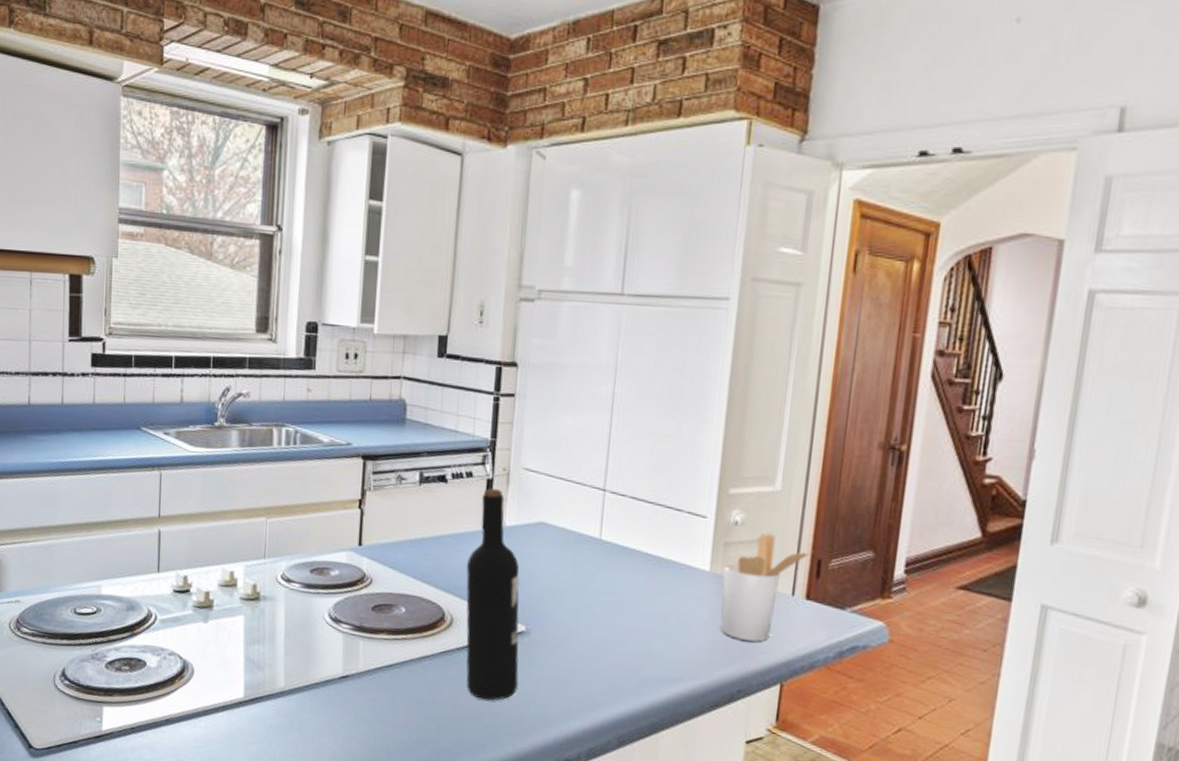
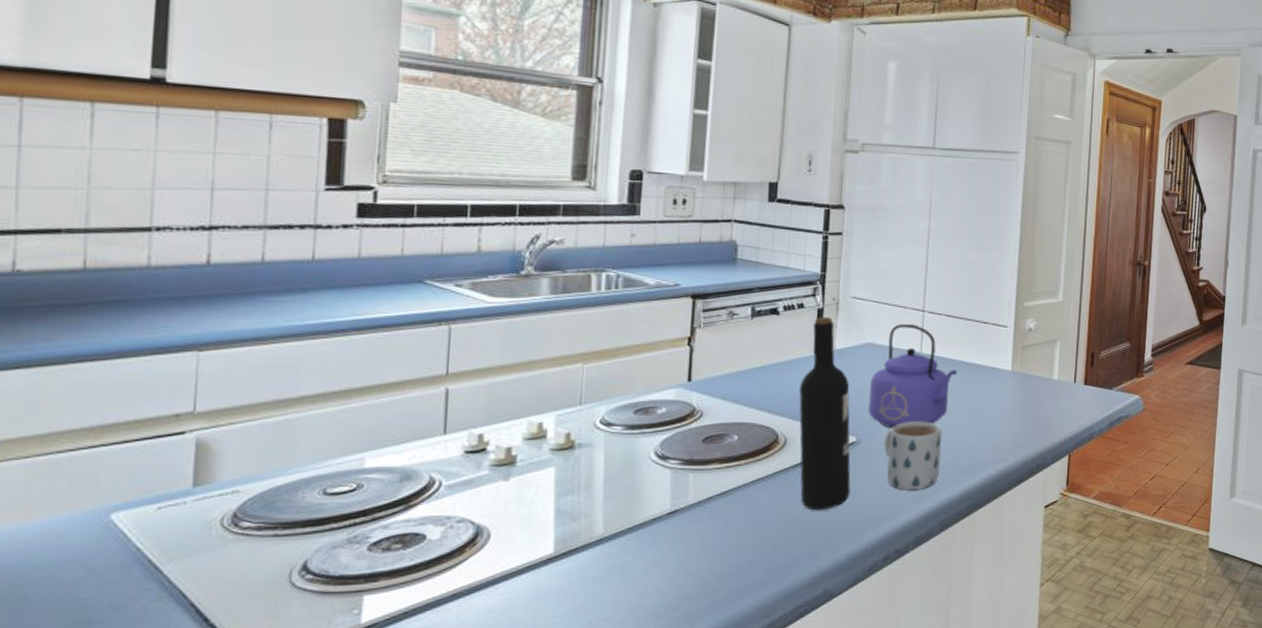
kettle: none [539,503,642,623] -> present [869,324,957,428]
mug: none [555,616,622,696] -> present [884,422,942,490]
utensil holder: present [720,533,814,642] -> none [1021,335,1088,423]

